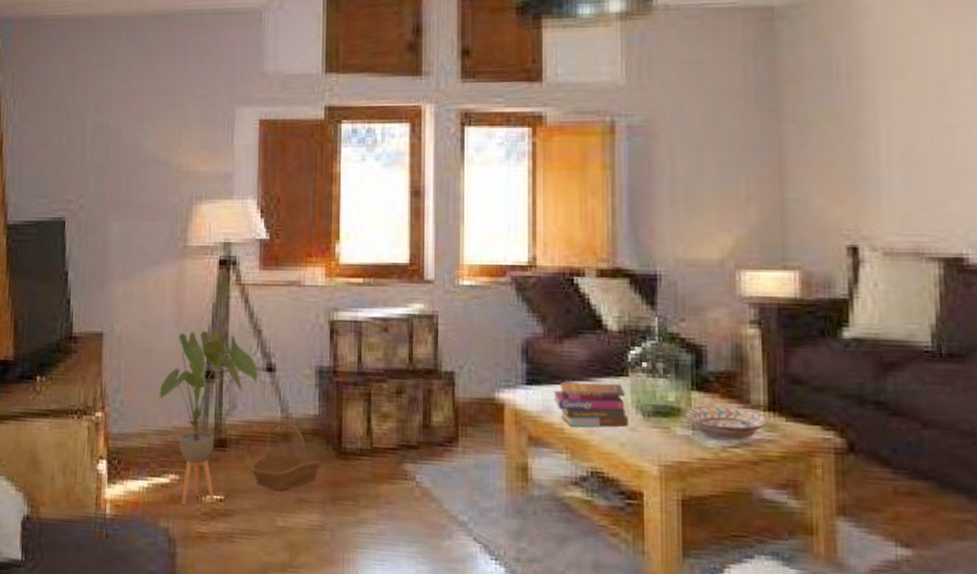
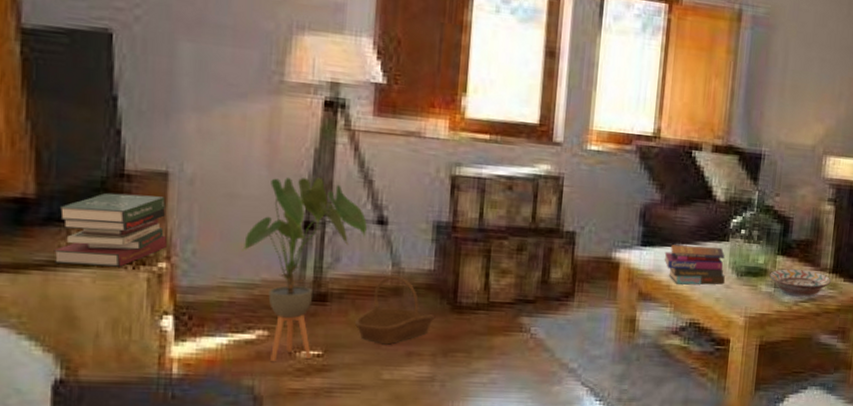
books: none [24,353,102,417] -> present [54,192,167,267]

